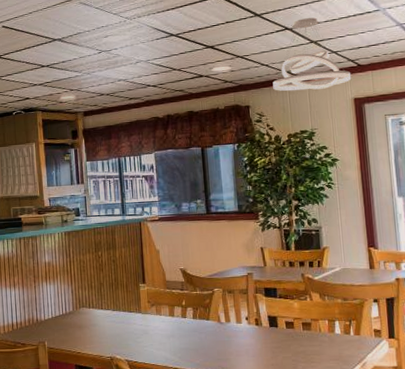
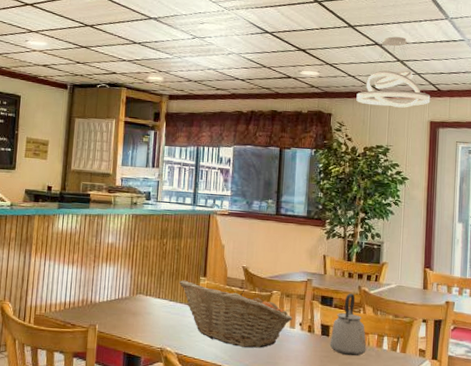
fruit basket: none [119,288,238,347] -> present [178,280,293,348]
kettle: none [279,282,318,344] -> present [329,293,367,356]

